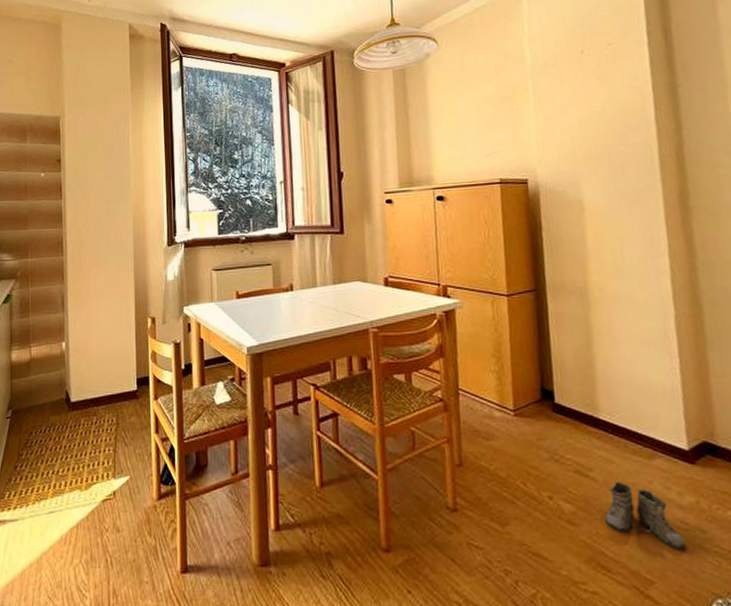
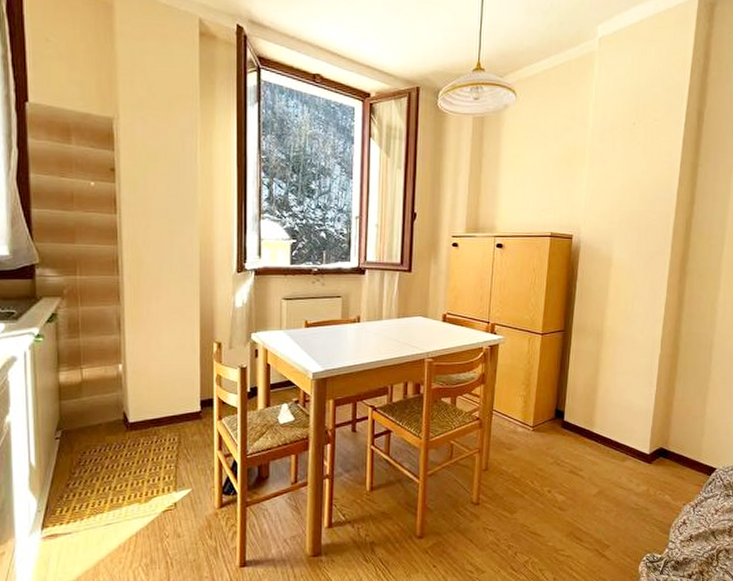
boots: present [602,481,686,550] -> none [584,477,635,523]

